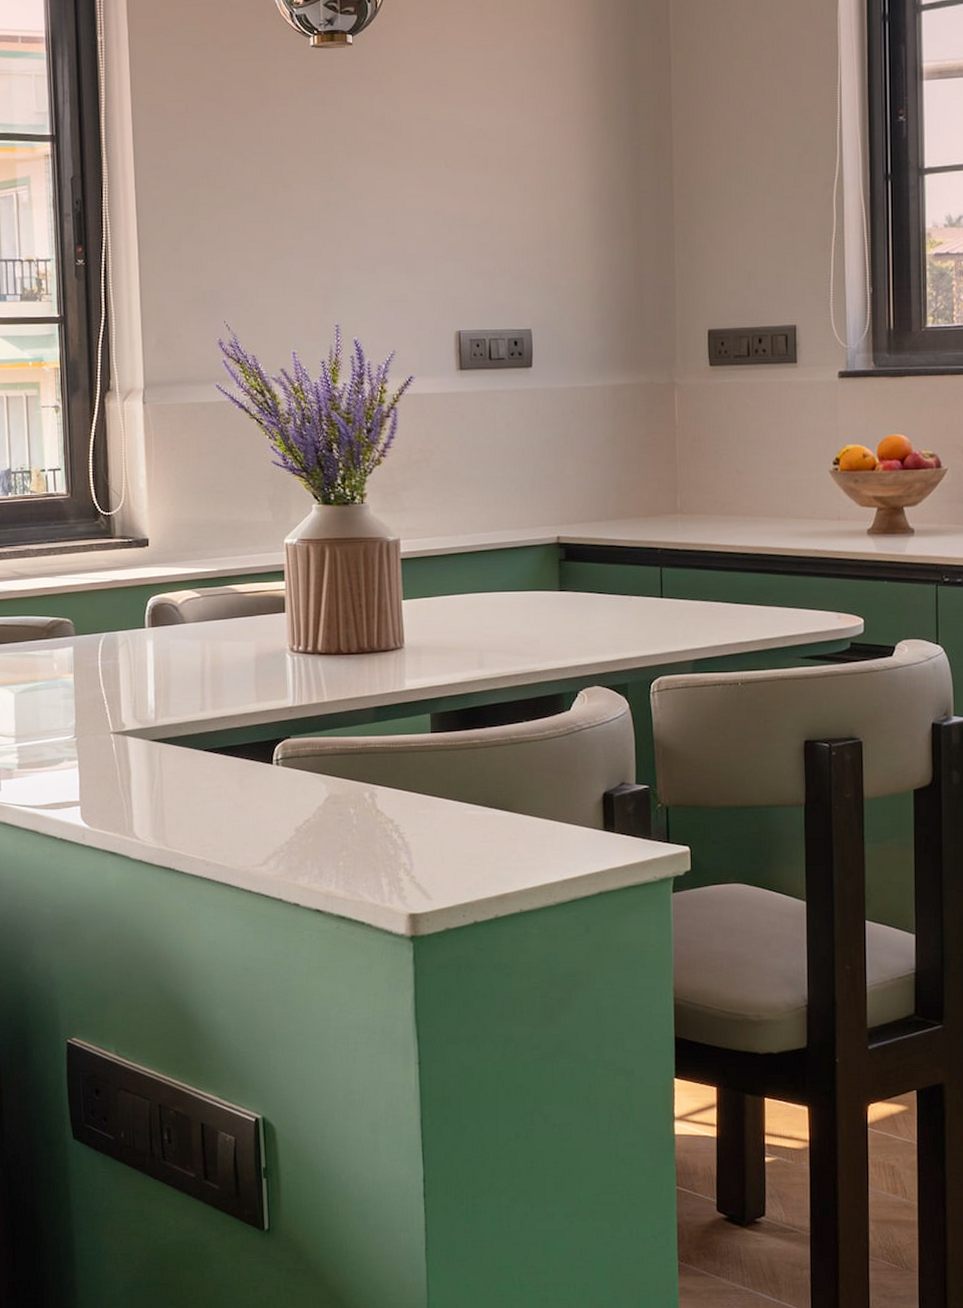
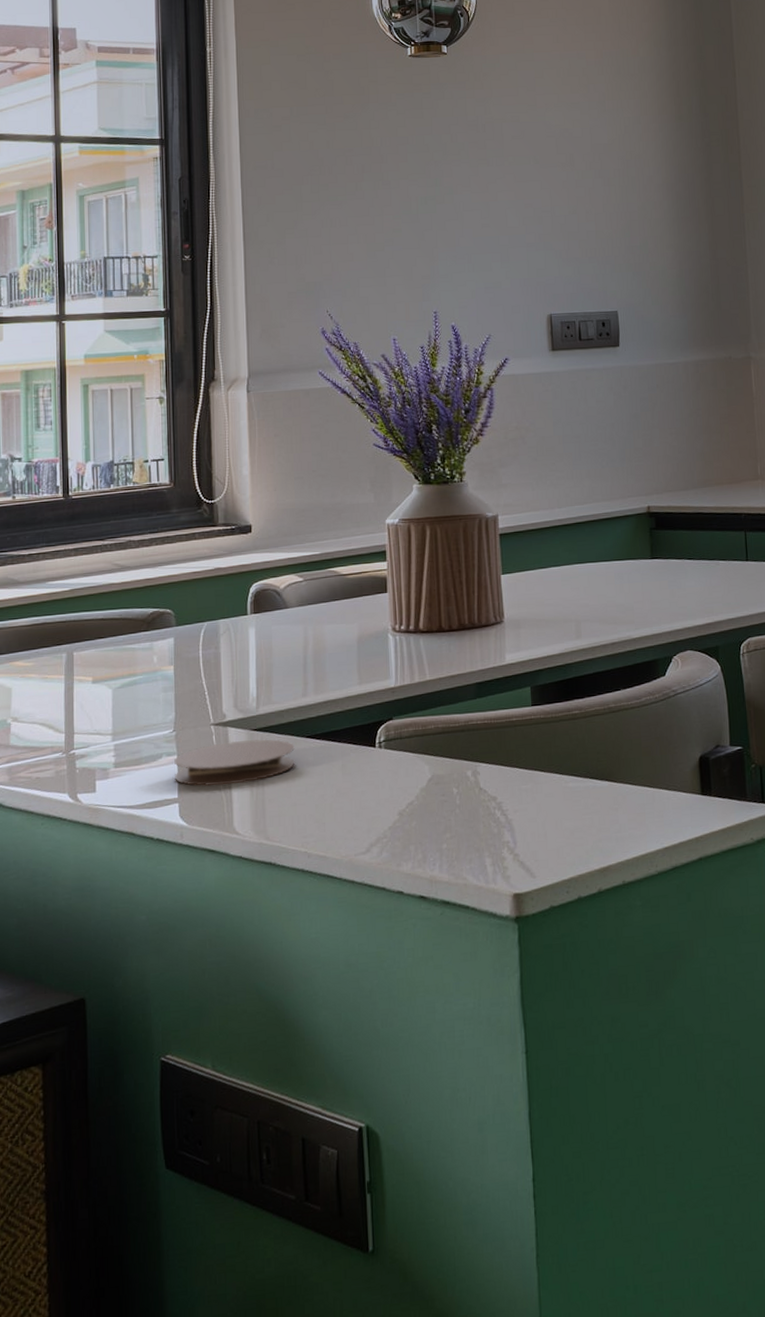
coaster: none [75,749,193,792] -> present [173,739,295,787]

